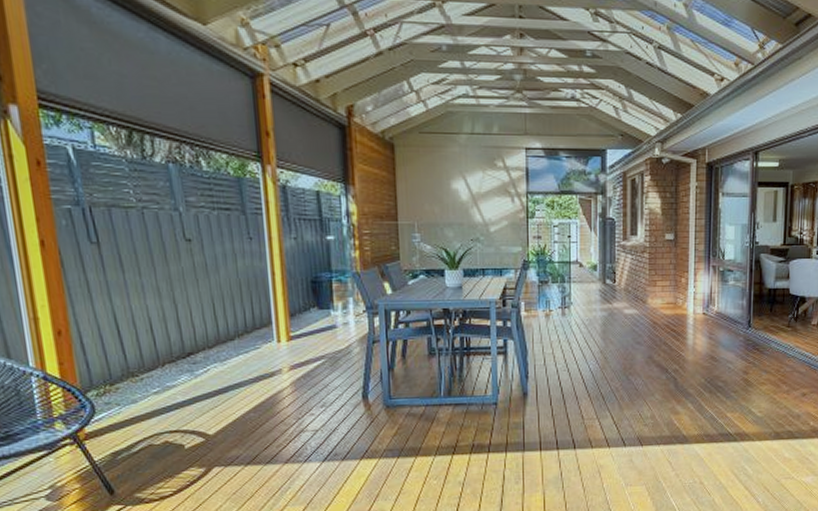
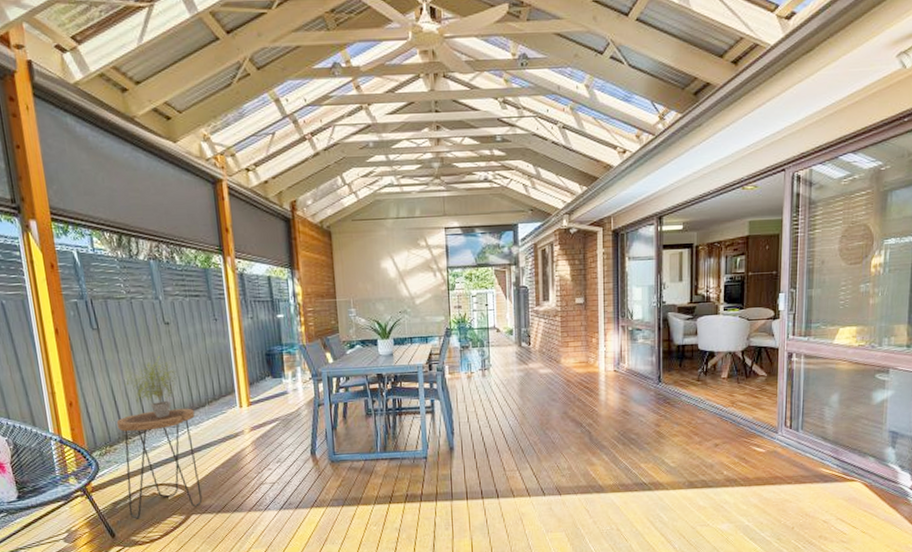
side table: none [119,341,228,473] -> present [116,408,203,519]
potted plant: none [131,278,201,352] -> present [124,355,178,417]

